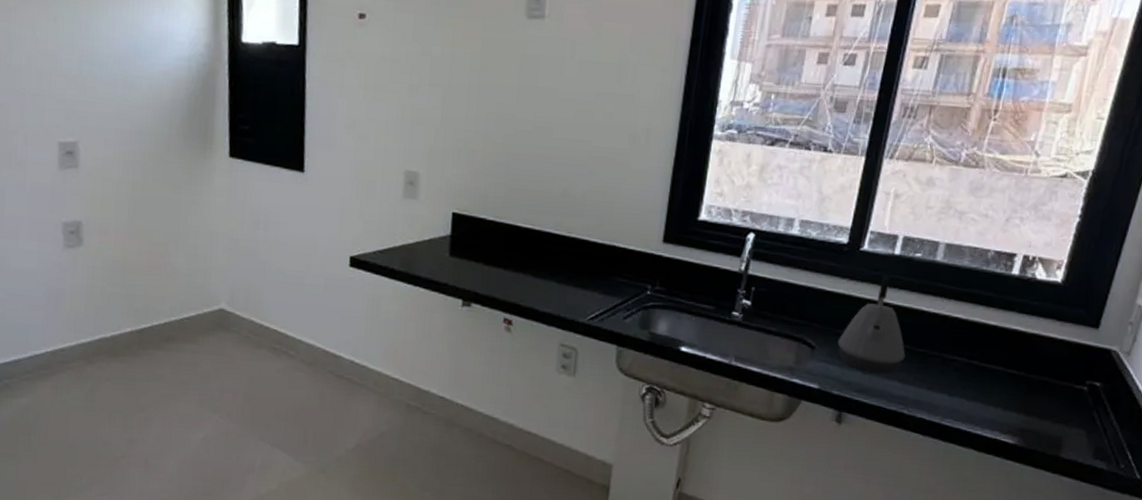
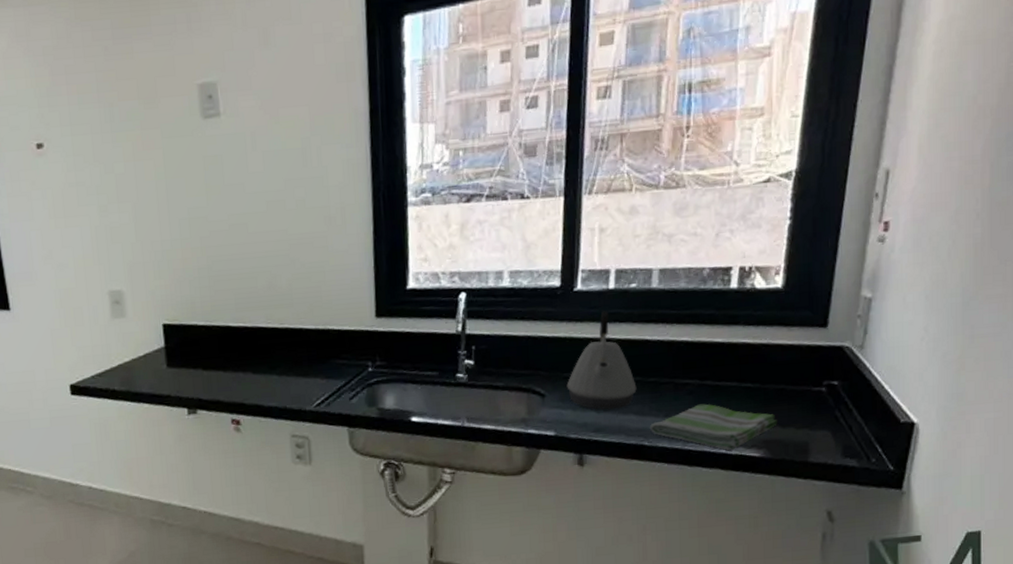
dish towel: none [912,382,1036,432] -> present [650,403,777,450]

